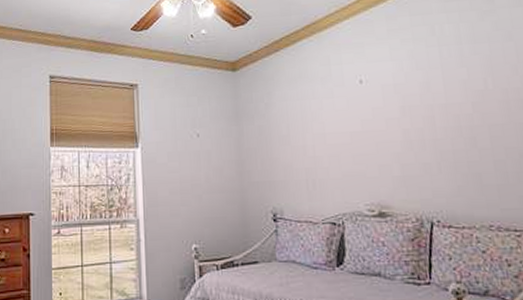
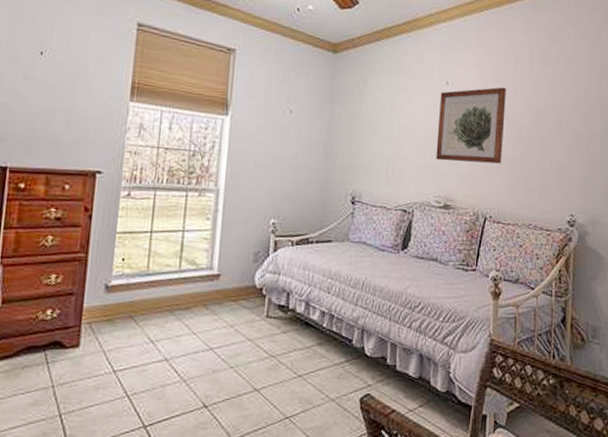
wall art: none [355,75,442,165] -> present [436,87,506,164]

